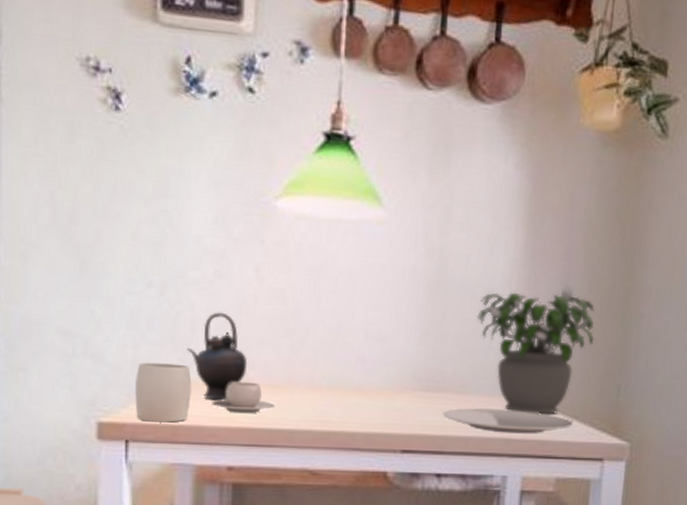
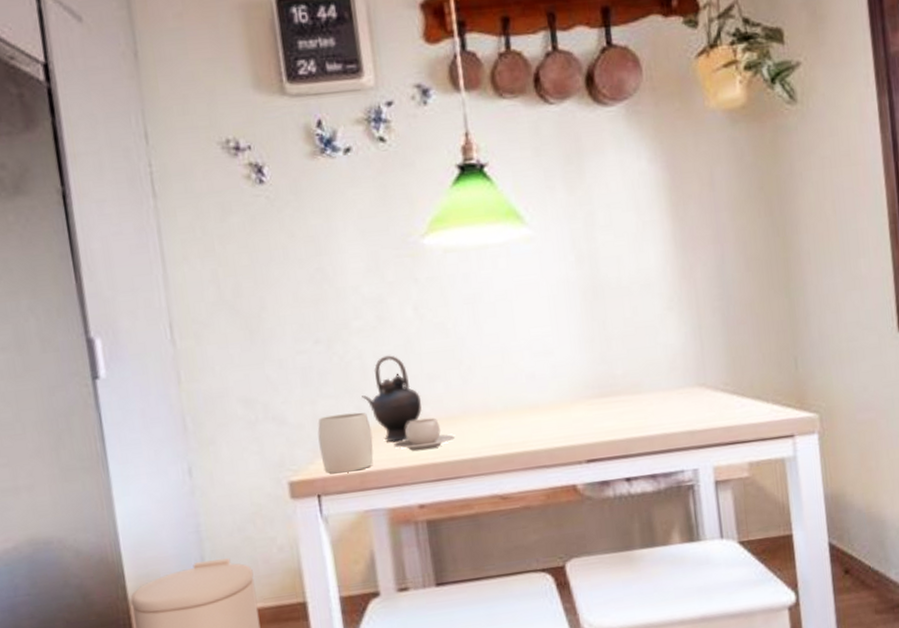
plate: present [442,408,574,434] -> none [621,399,756,427]
potted flower: present [477,283,595,414] -> none [638,264,761,403]

